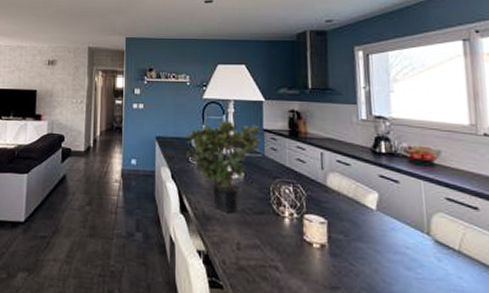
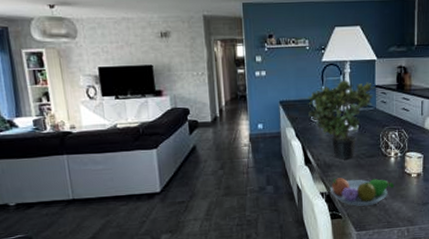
fruit bowl: none [209,234,291,278] -> present [330,178,395,206]

